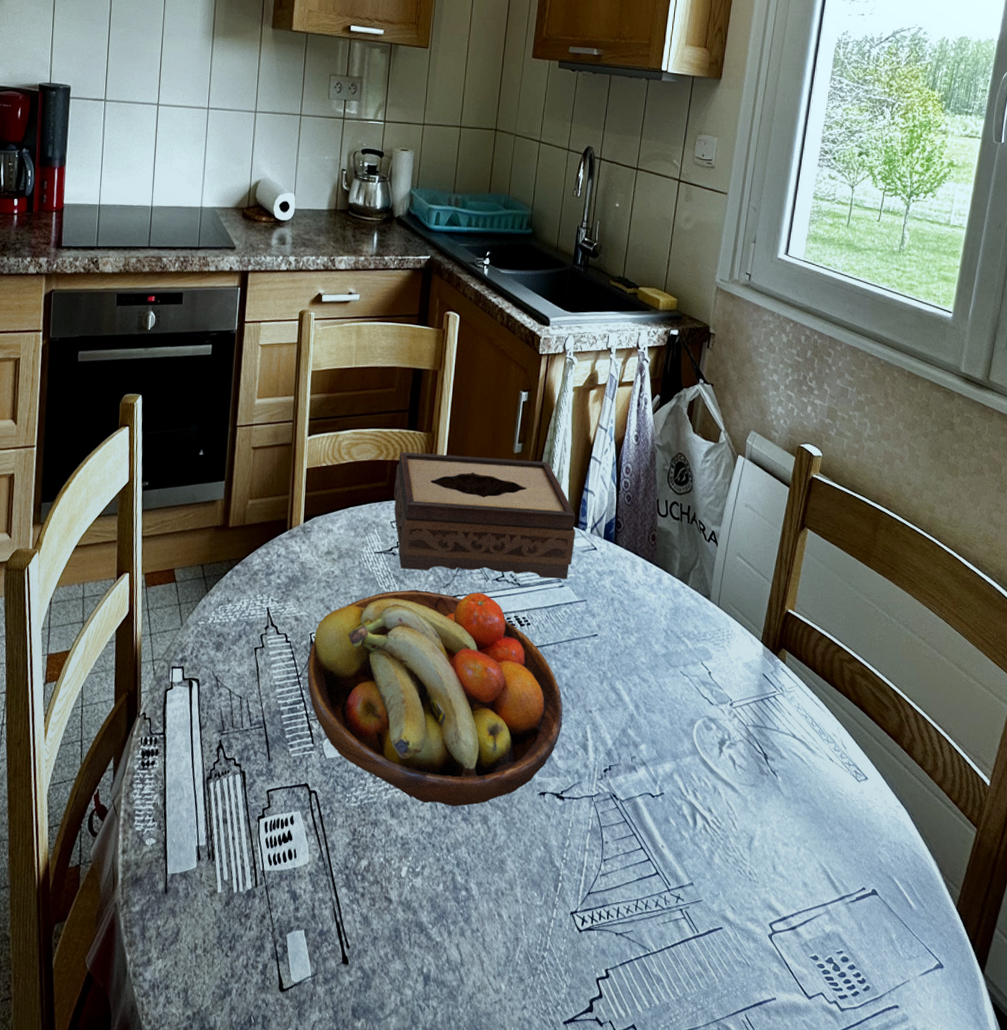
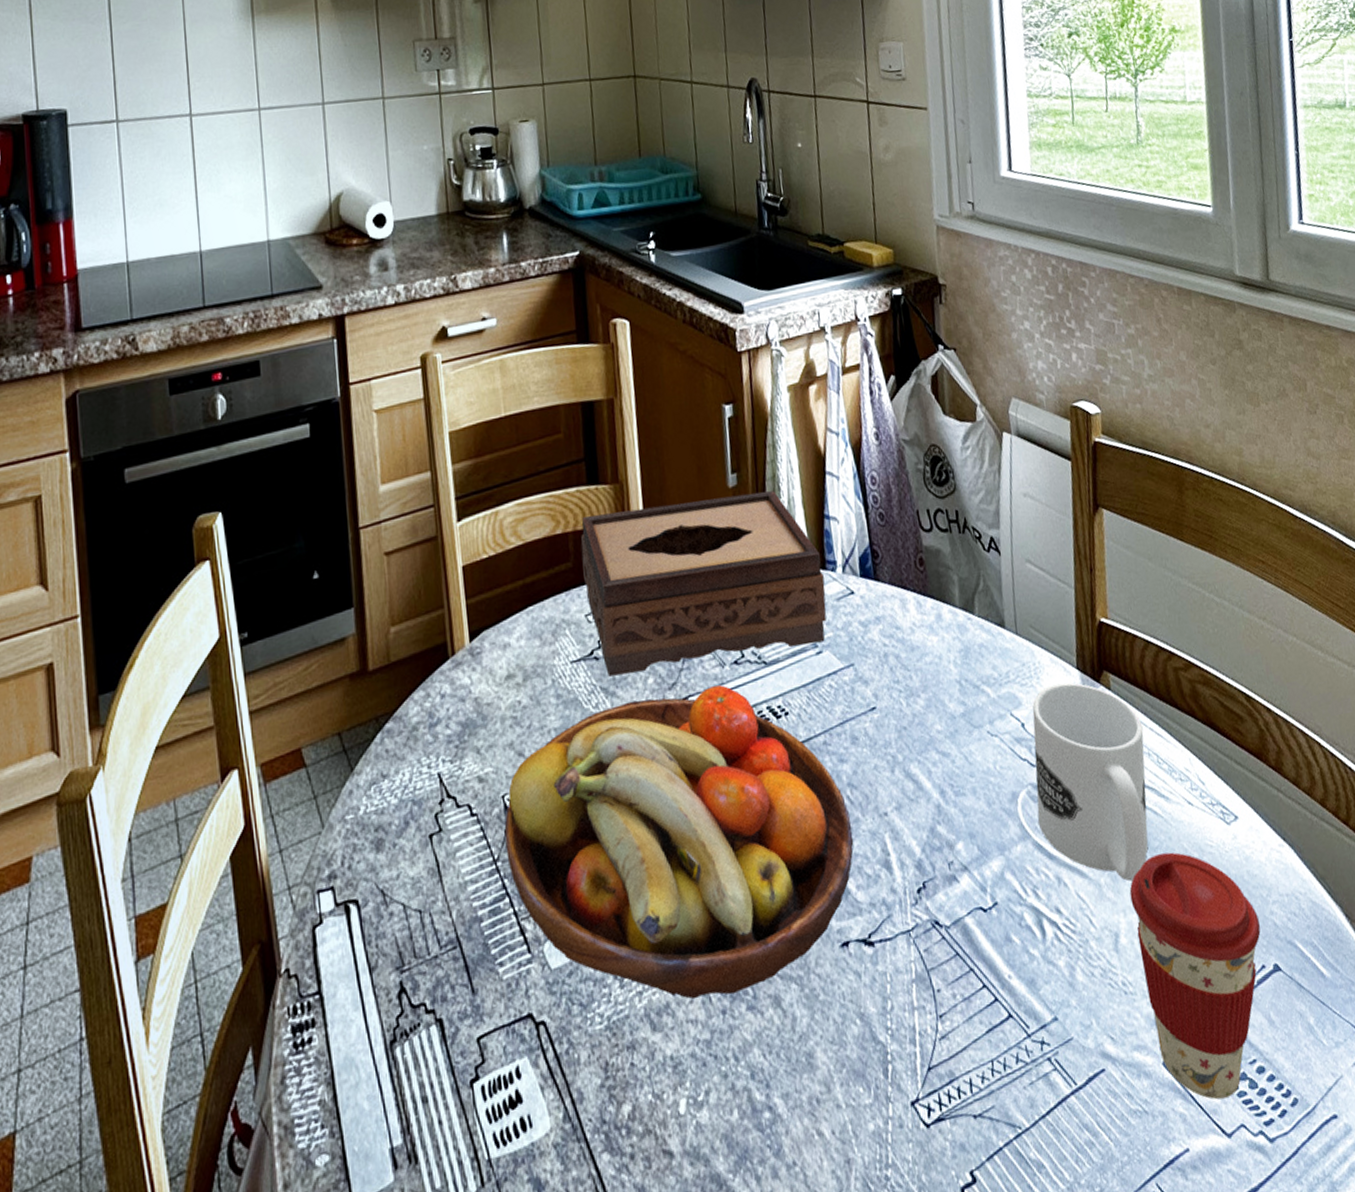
mug: none [707,649,805,803] -> present [1032,682,1149,882]
coffee cup: none [767,789,868,972] -> present [1129,852,1261,1100]

